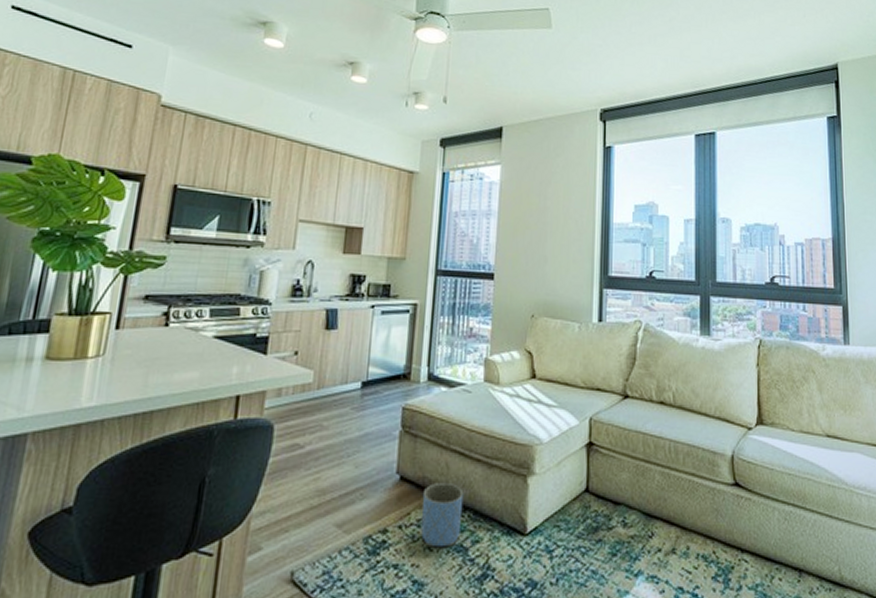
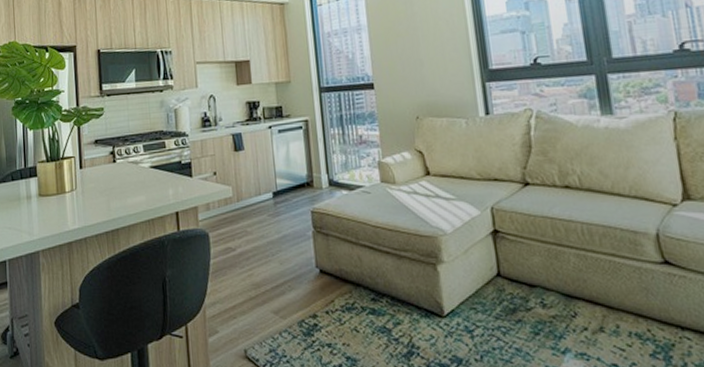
planter: present [421,482,464,548] -> none [341,273,382,329]

